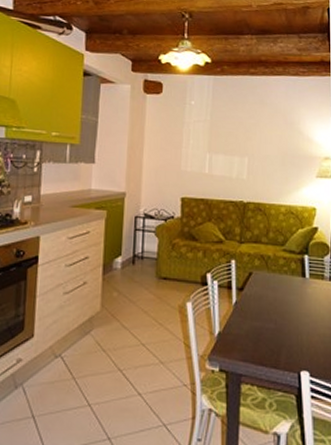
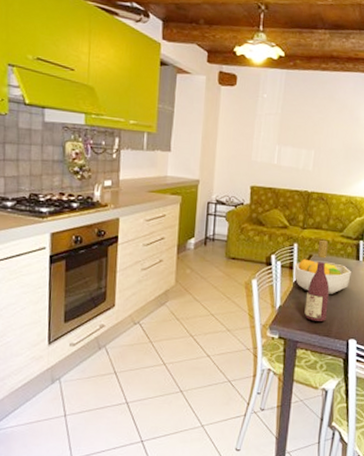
fruit bowl: none [233,277,297,317] -> present [294,259,351,294]
wine bottle: none [247,255,274,350] -> present [304,239,330,321]

